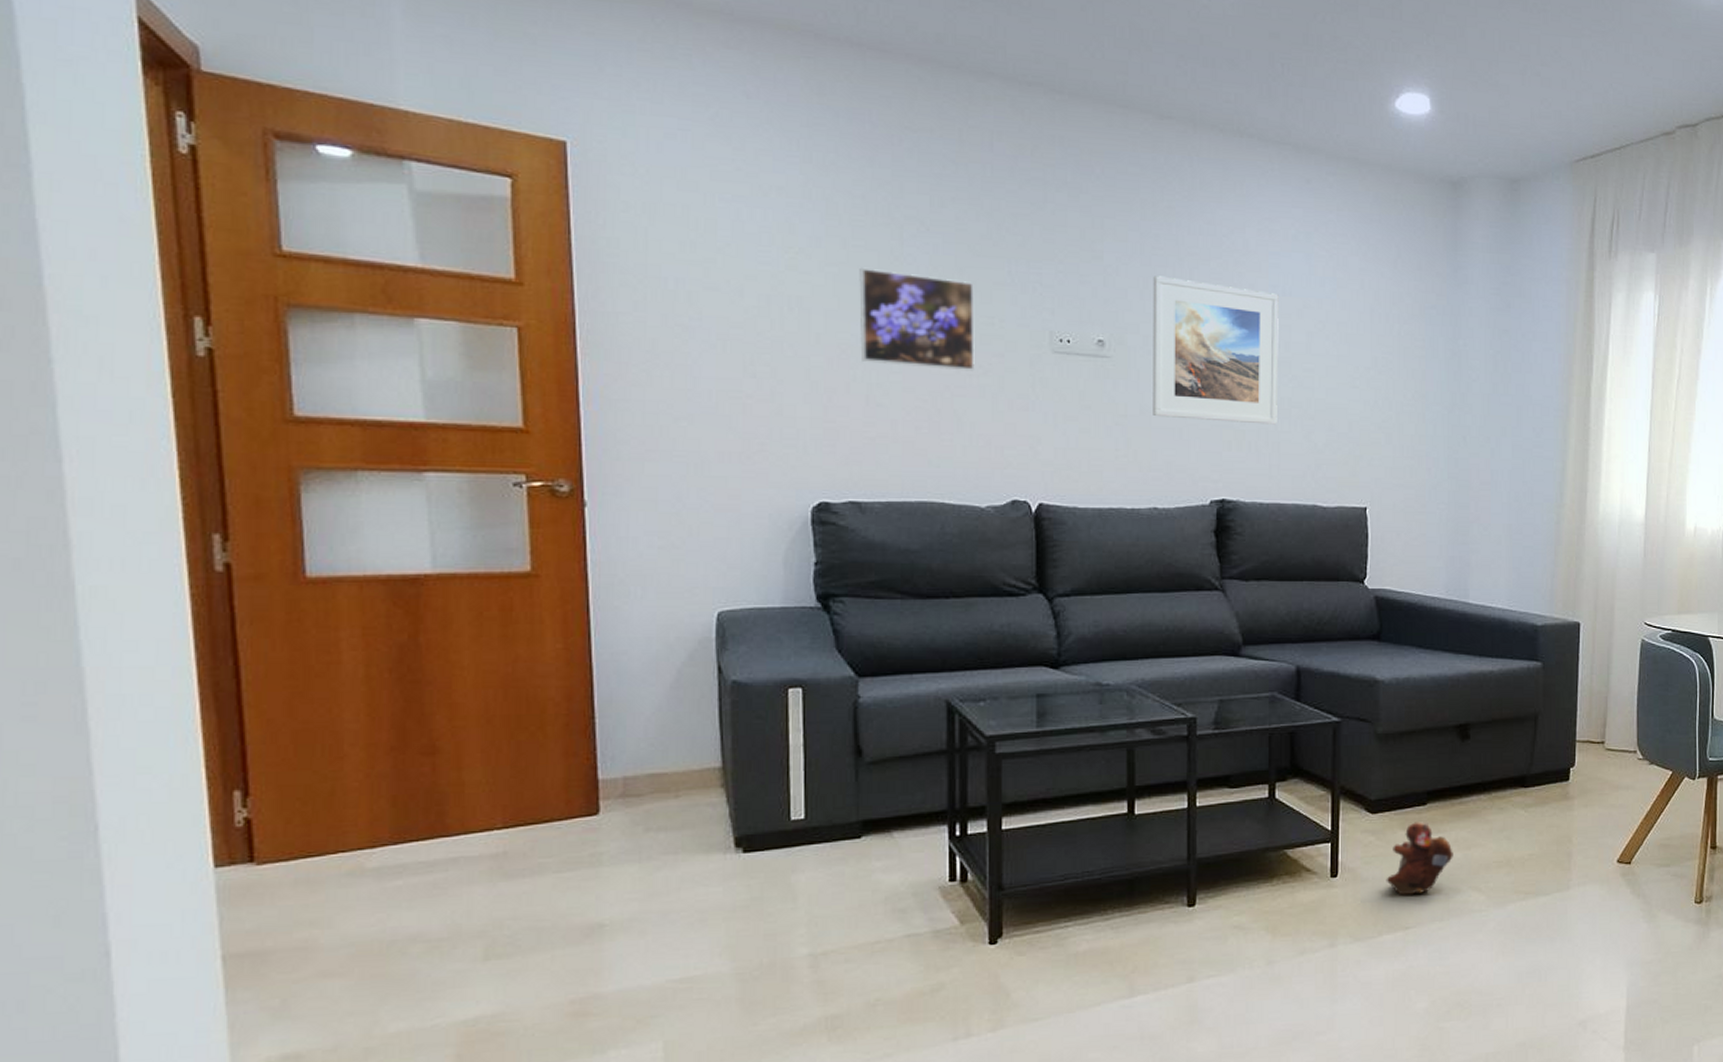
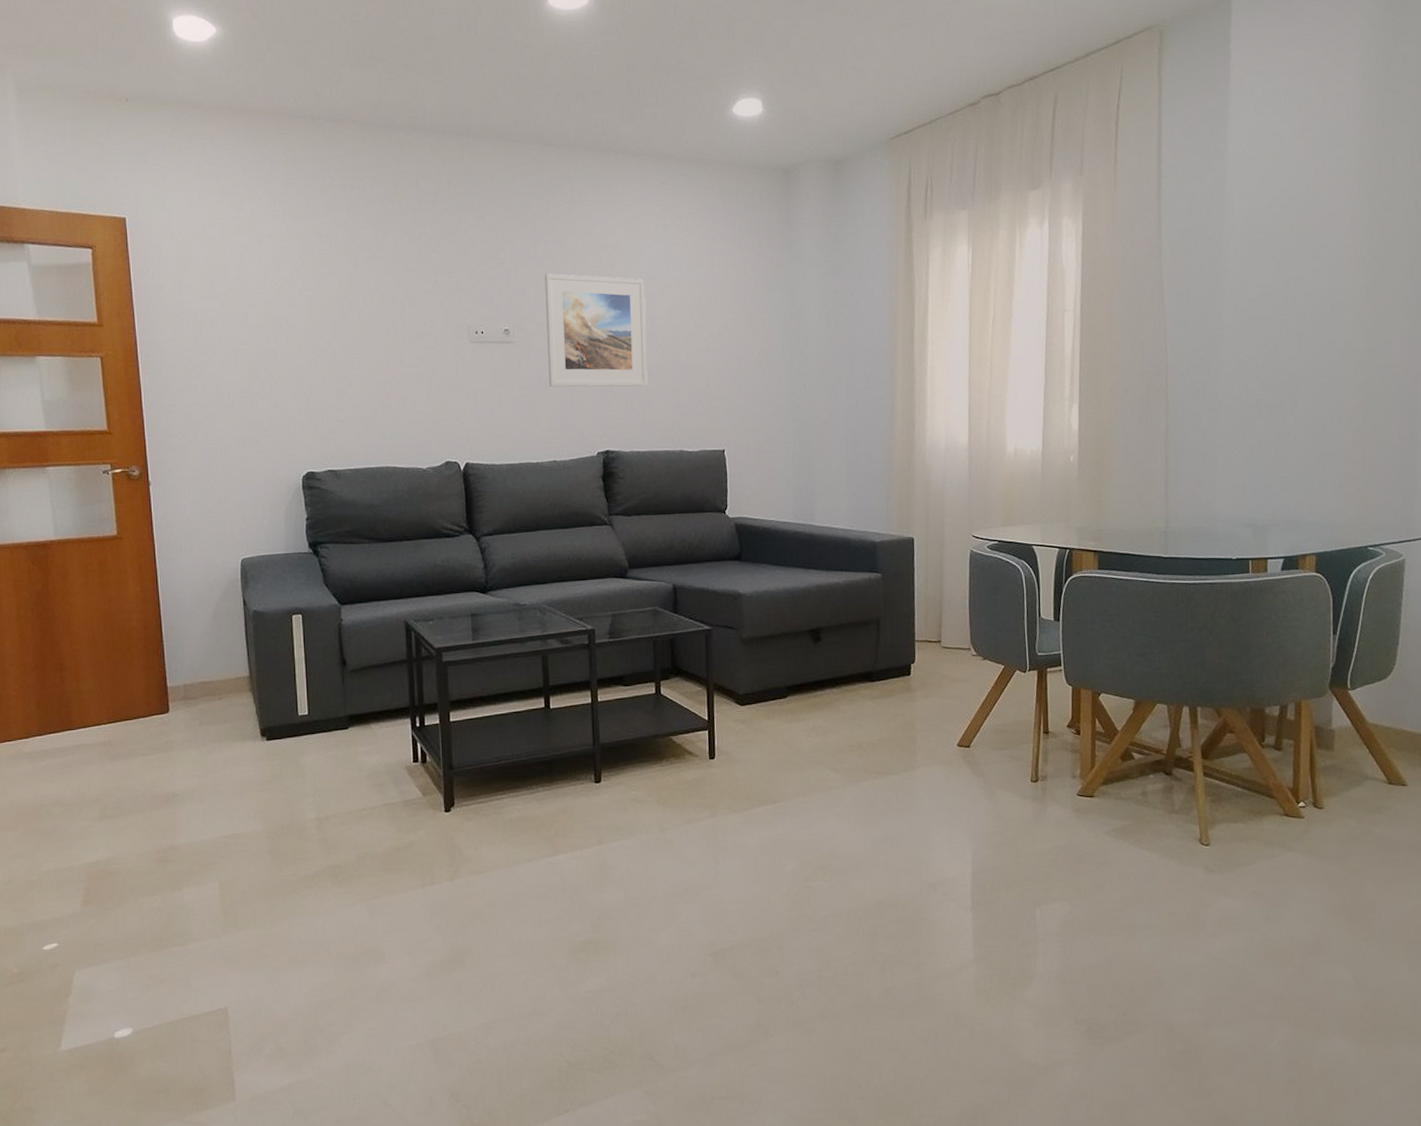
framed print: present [859,267,975,371] -> none [327,289,413,363]
plush toy: present [1386,822,1453,895] -> none [755,712,812,774]

